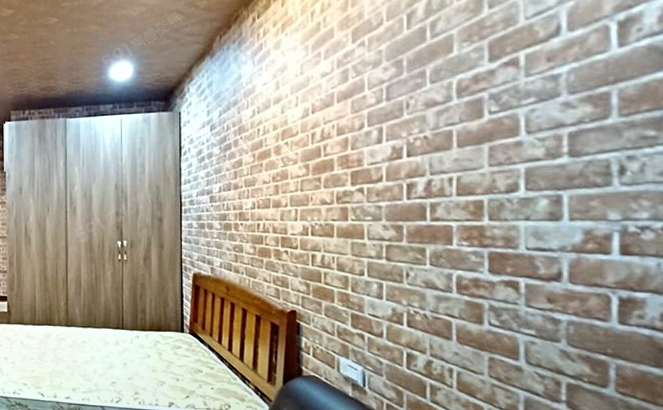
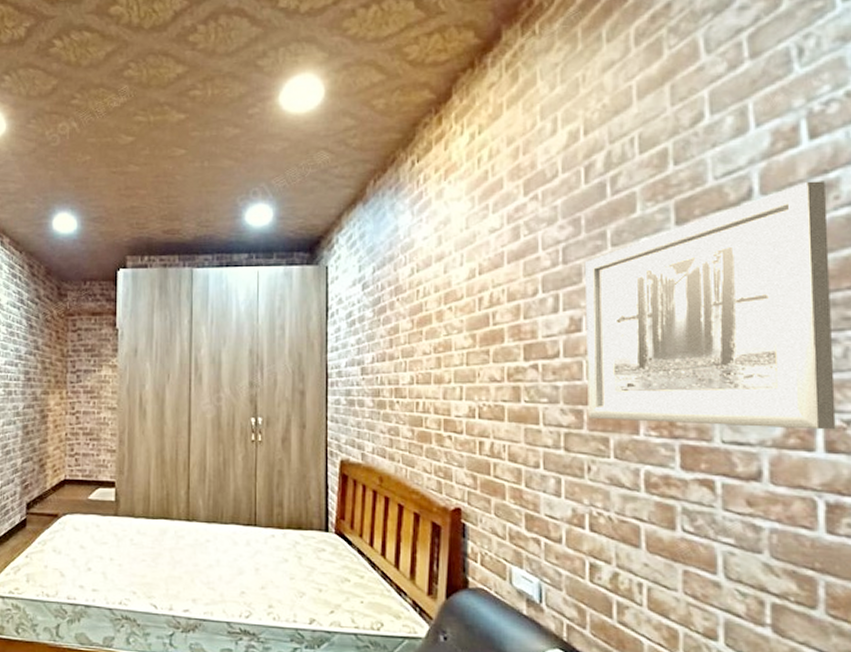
wall art: none [405,15,631,236] -> present [584,181,836,430]

